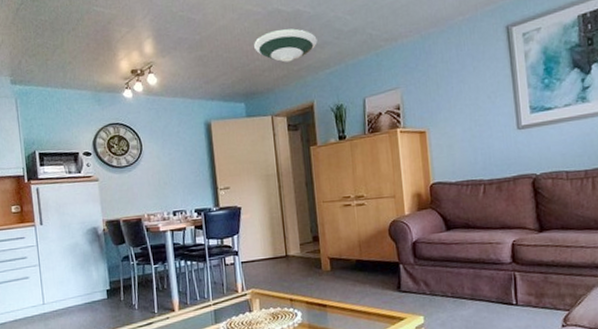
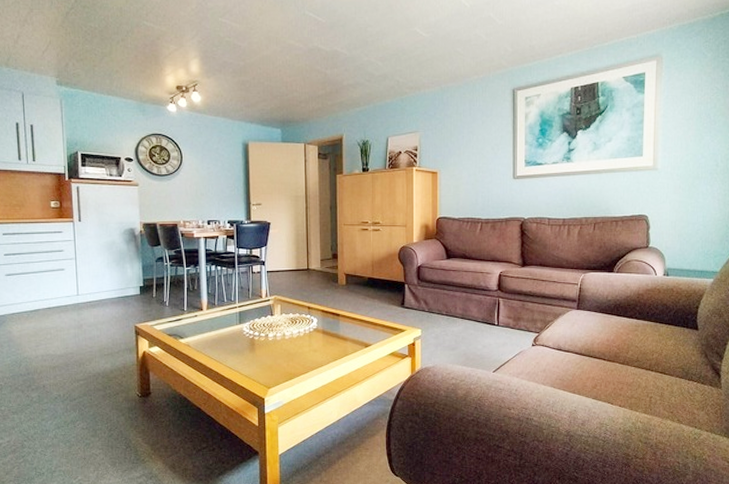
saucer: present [254,28,317,62] -> none [294,67,351,97]

